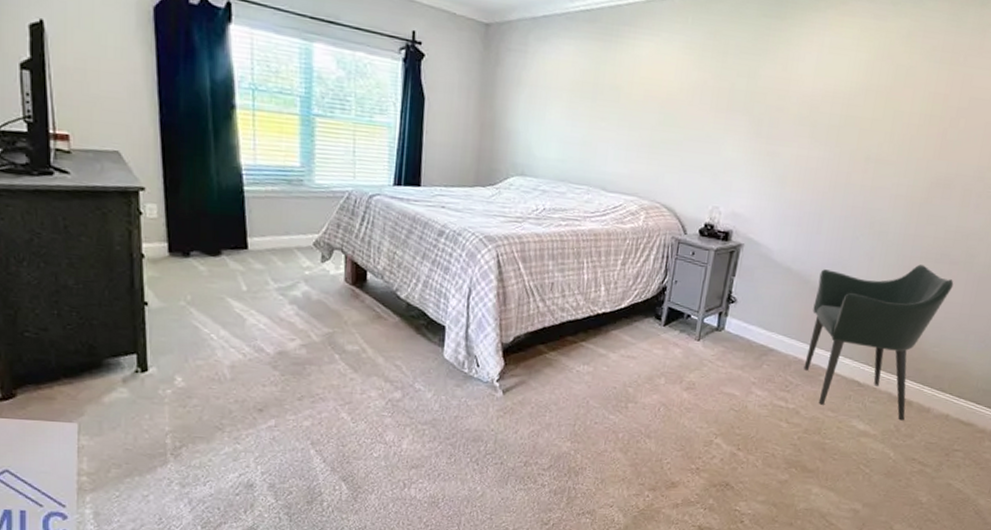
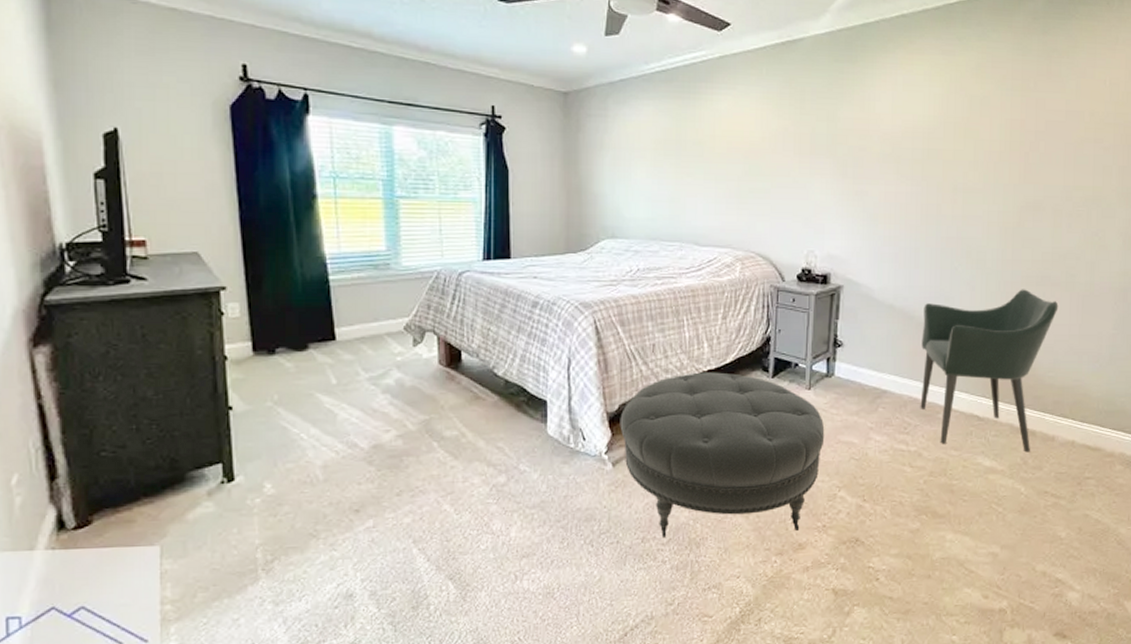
ottoman: none [513,314,709,470] -> present [620,372,825,539]

